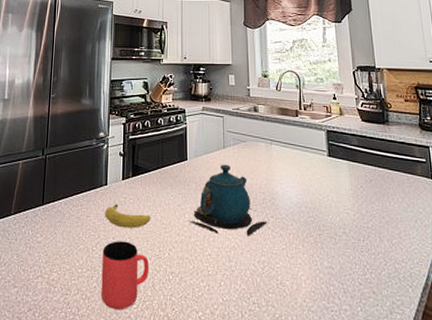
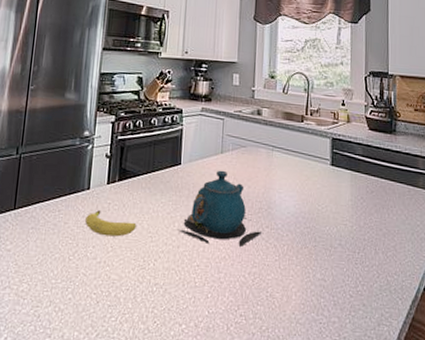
cup: present [101,241,150,310] -> none [76,250,132,324]

